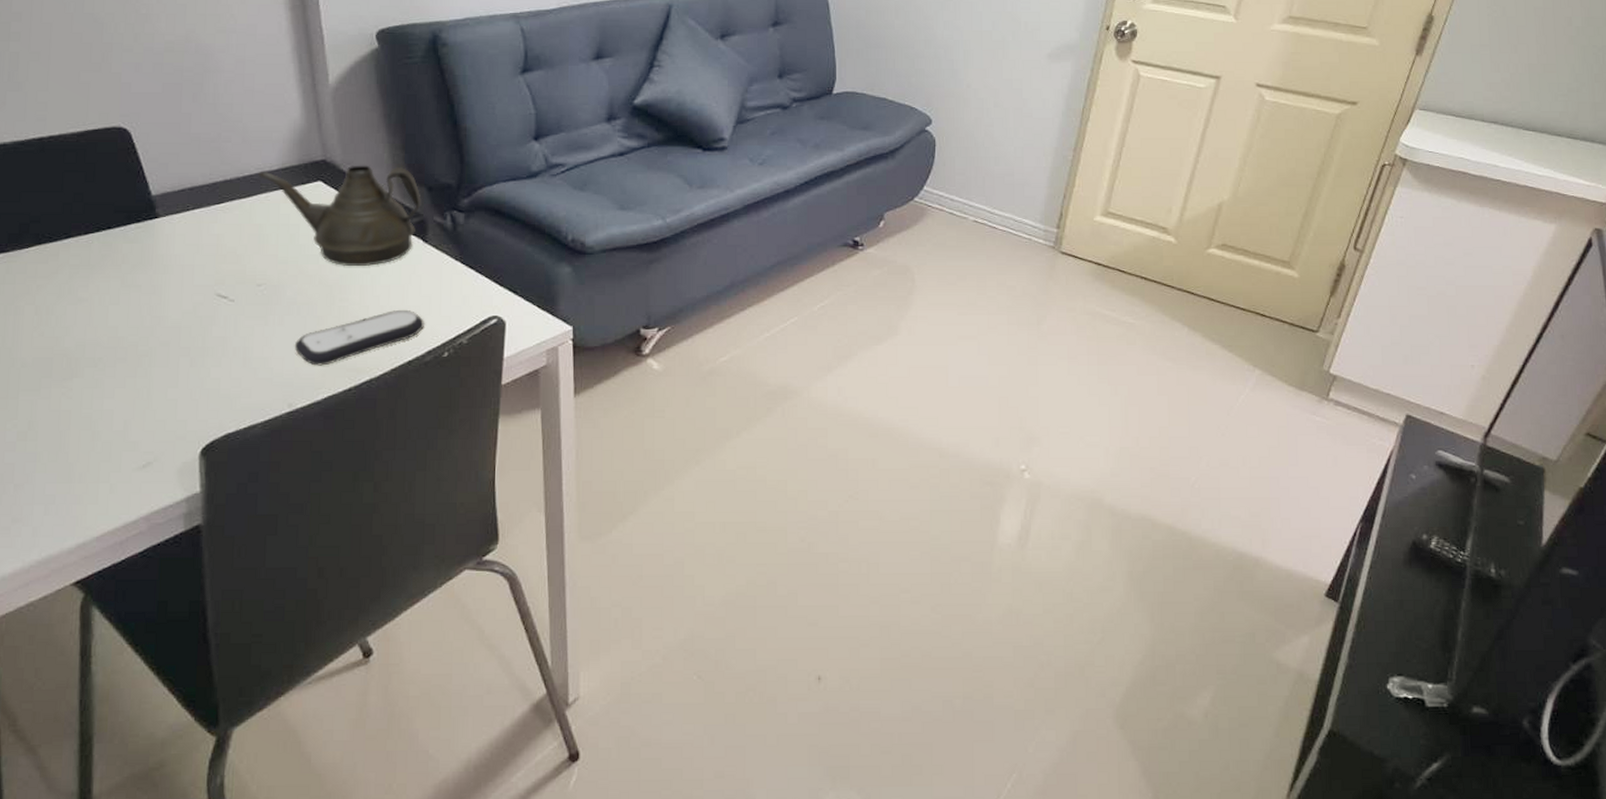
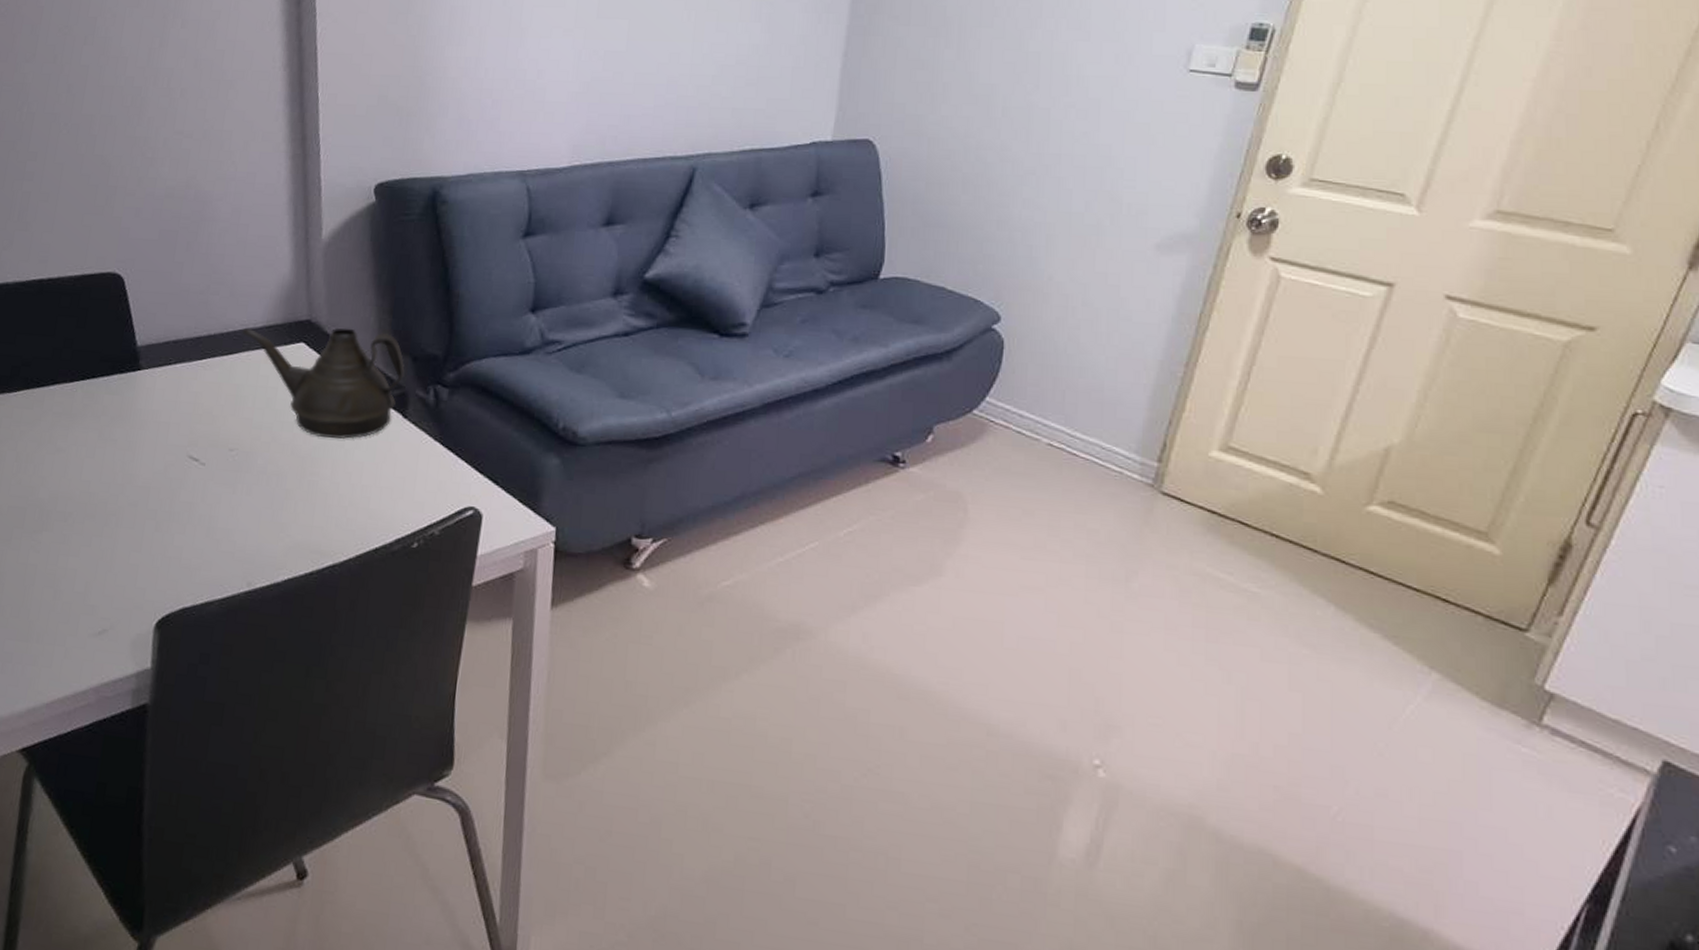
remote control: present [294,309,424,366] -> none [259,489,396,544]

